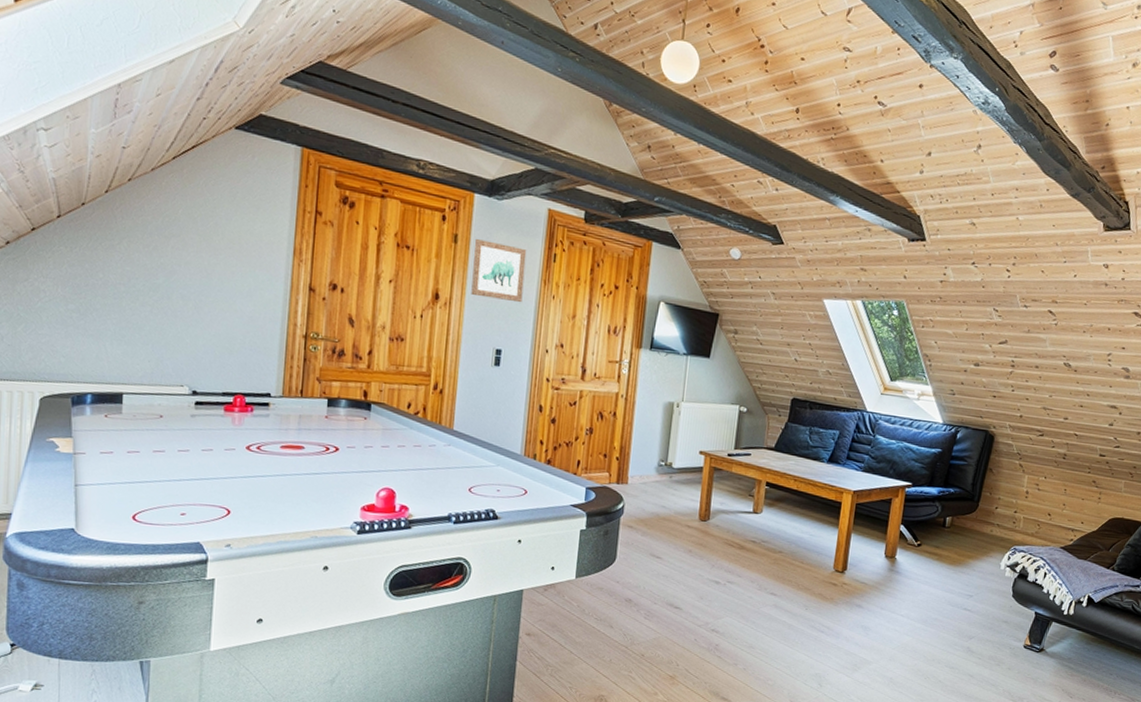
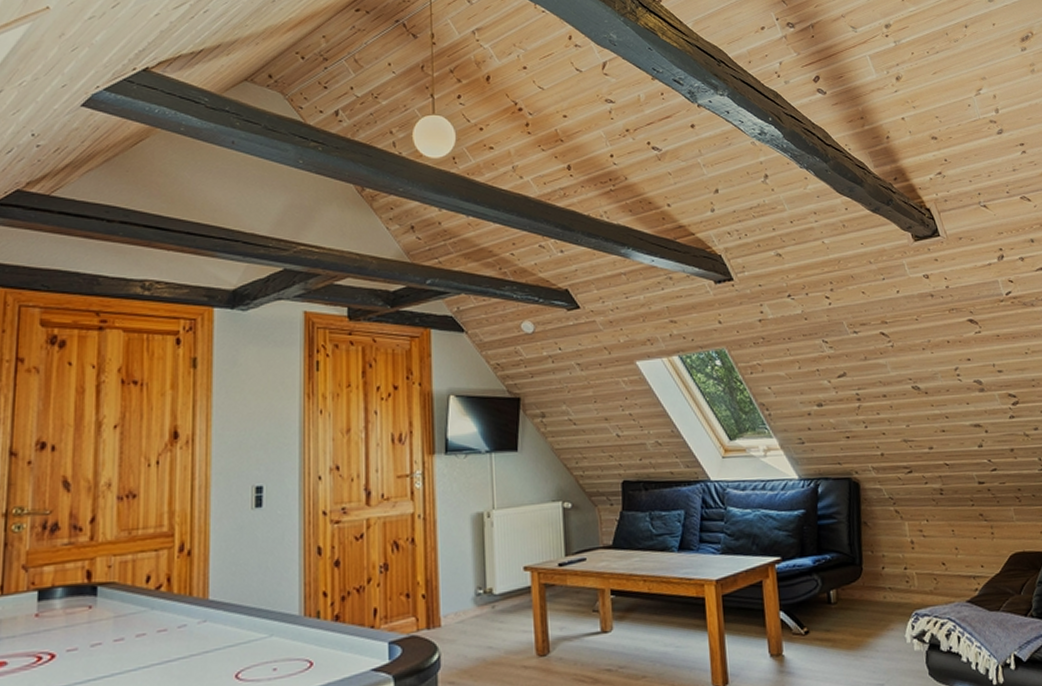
wall art: present [471,239,527,303] -> none [218,359,283,427]

